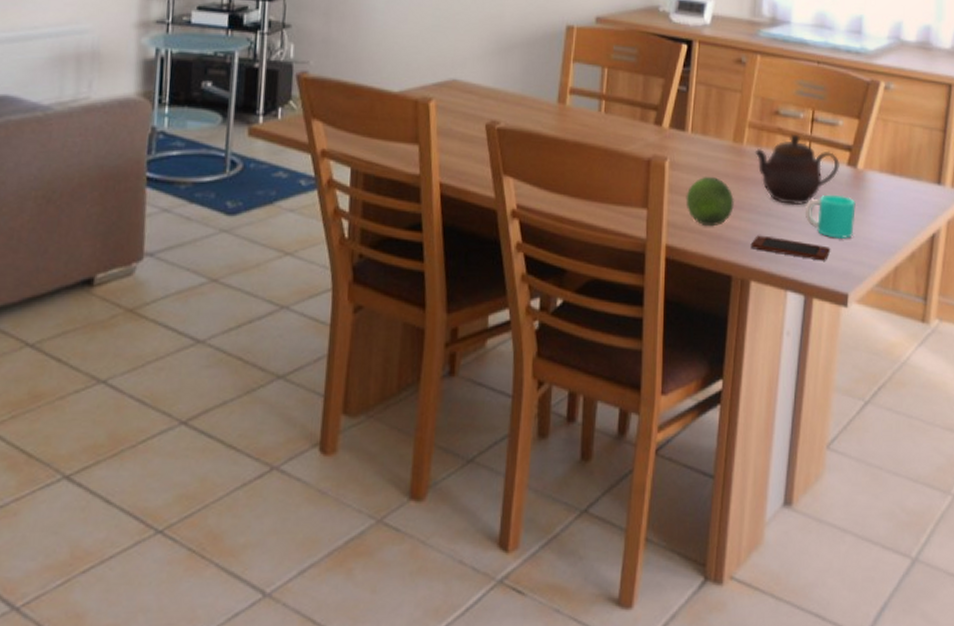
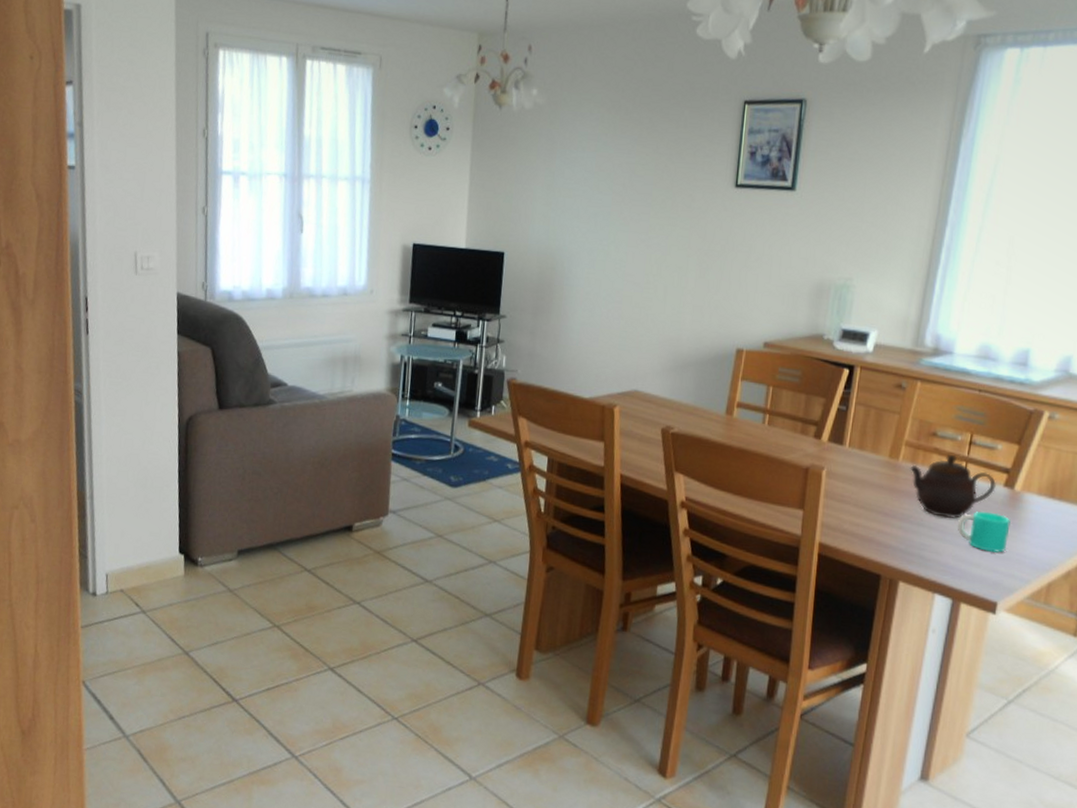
fruit: present [686,176,734,227] -> none [840,485,887,531]
smartphone: present [750,235,831,261] -> none [901,542,982,571]

